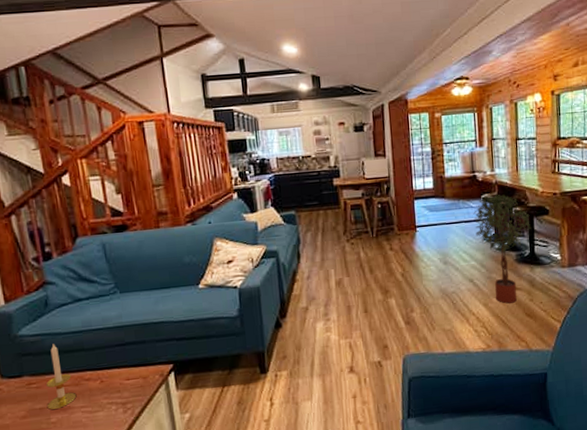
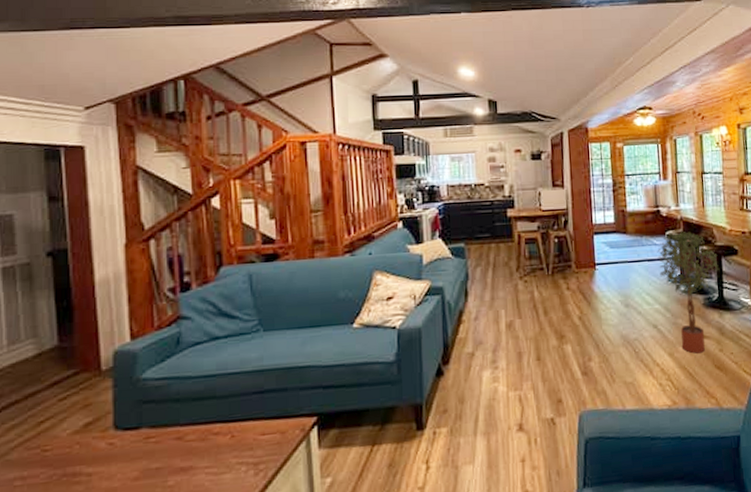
candle: present [46,344,77,411] -> none [166,389,202,471]

